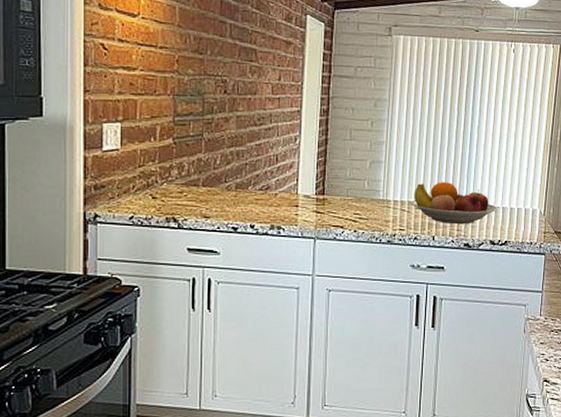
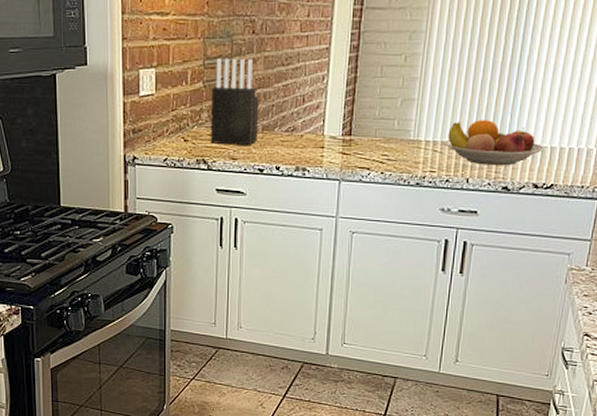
knife block: none [181,116,232,204] -> present [210,58,259,146]

